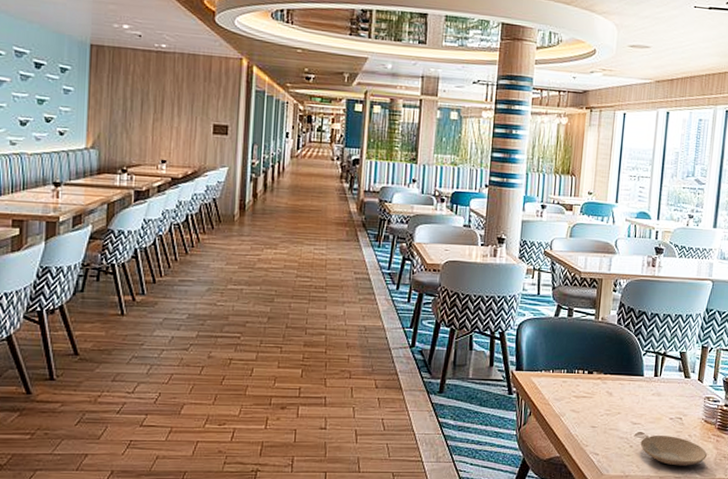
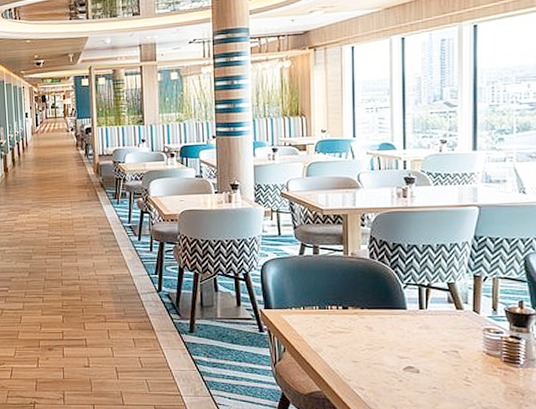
plate: present [640,436,707,466] -> none [411,370,493,401]

